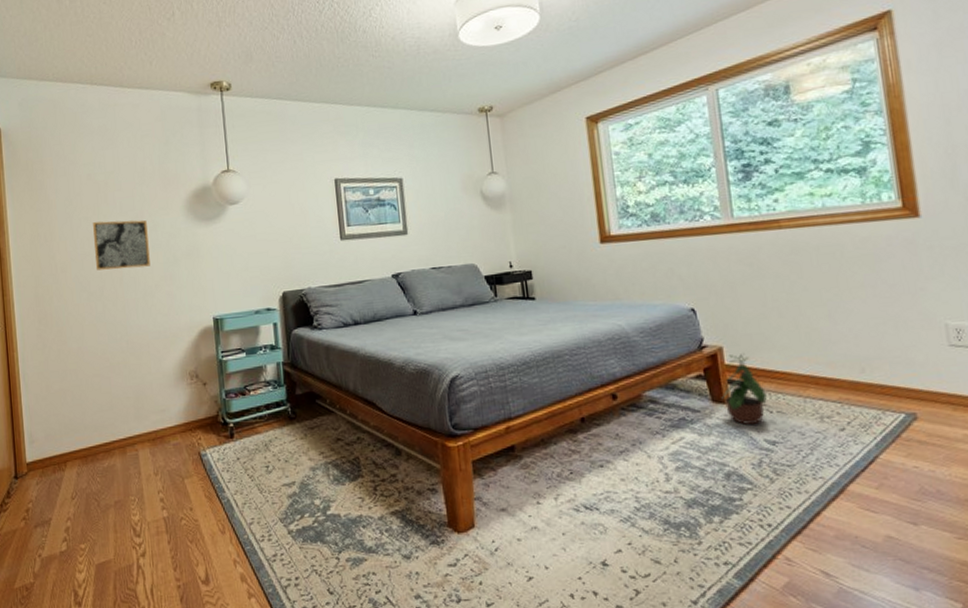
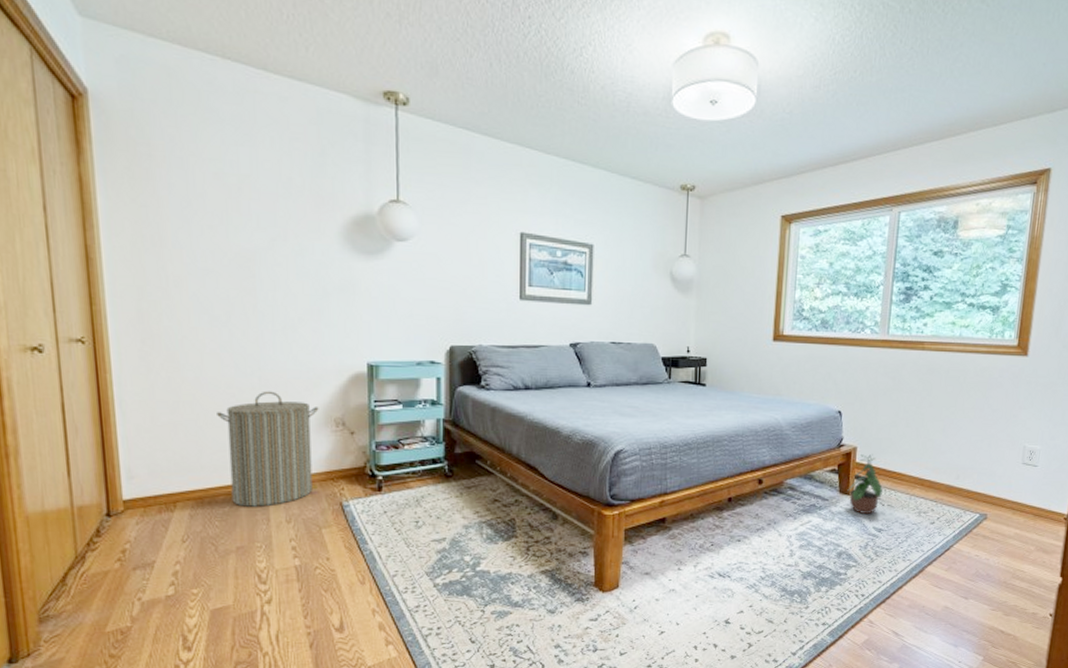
wall art: present [93,220,150,271] -> none [219,233,293,296]
laundry hamper: none [95,352,176,462] -> present [217,391,319,507]

